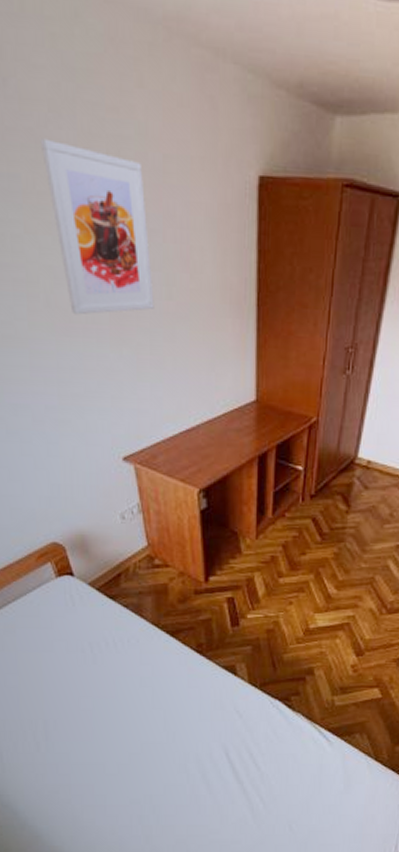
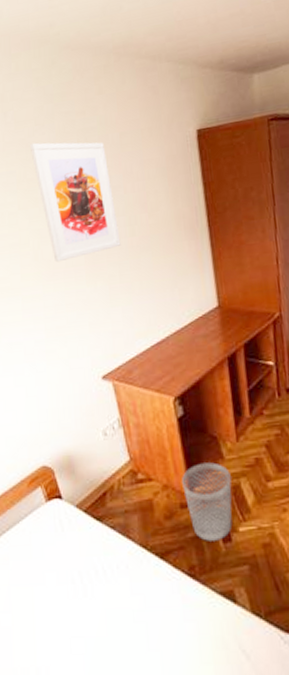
wastebasket: none [199,555,246,624] -> present [182,462,233,541]

